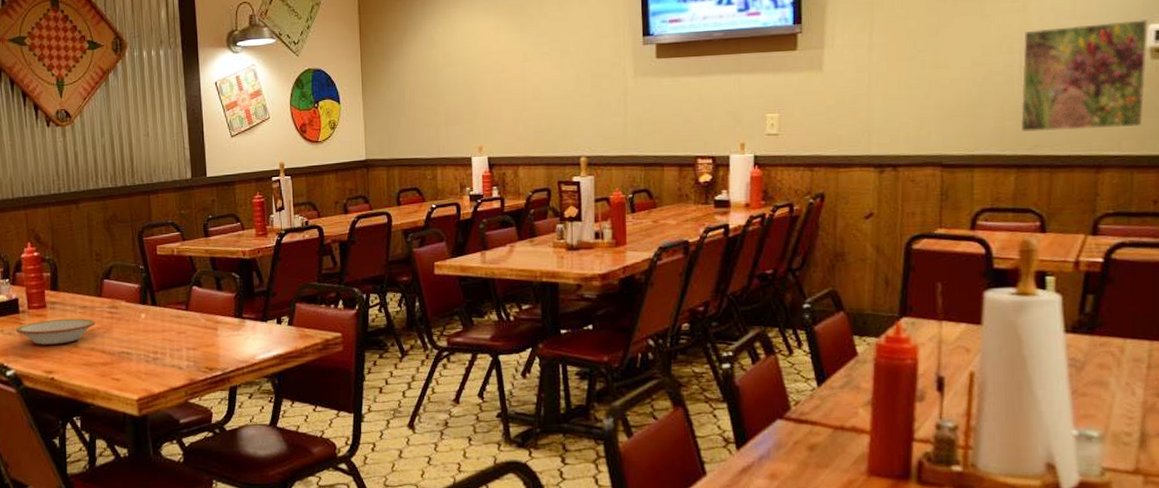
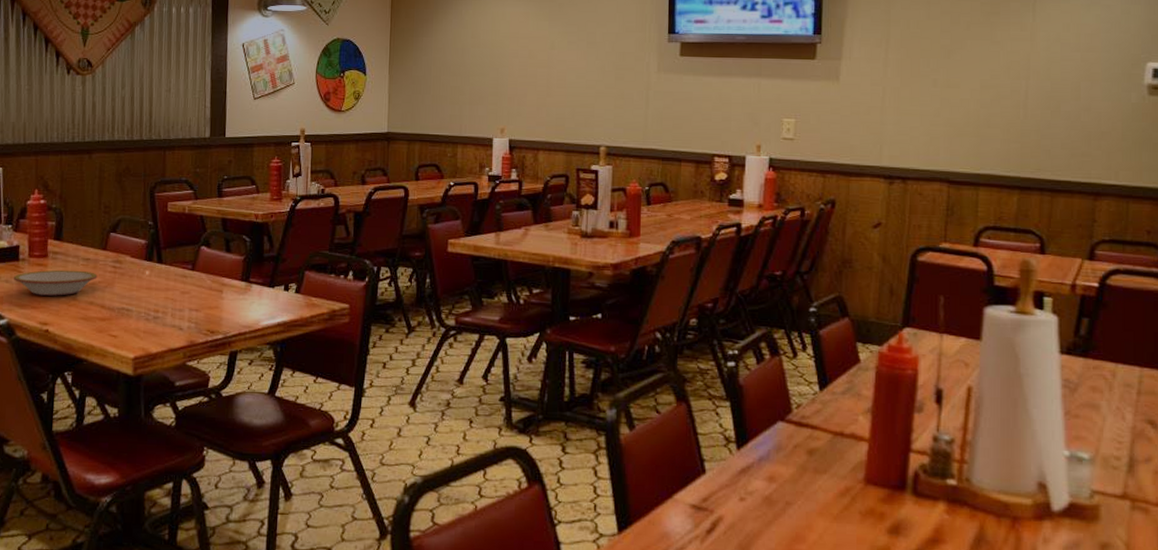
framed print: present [1020,18,1149,132] -> none [1024,56,1148,159]

